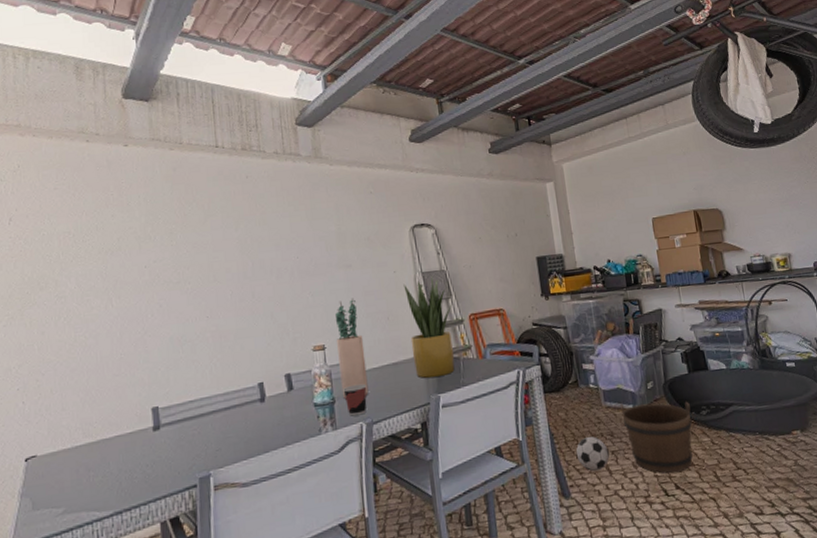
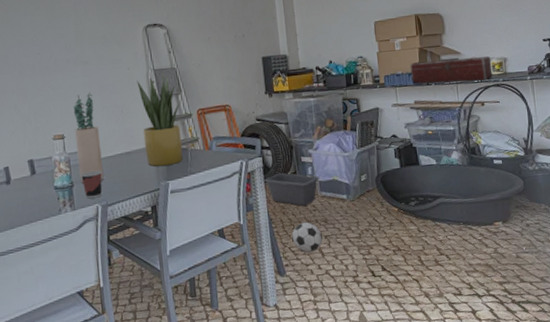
storage bin: none [544,381,604,419] -> present [264,172,320,206]
bucket: present [620,401,693,474] -> none [335,193,401,257]
toolbox: none [692,251,778,284] -> present [410,55,493,85]

